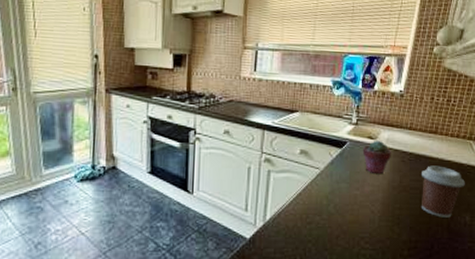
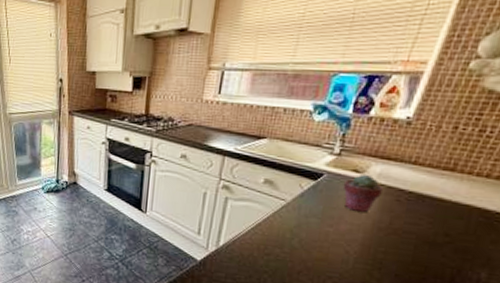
coffee cup: present [422,165,465,218] -> none [416,208,488,271]

